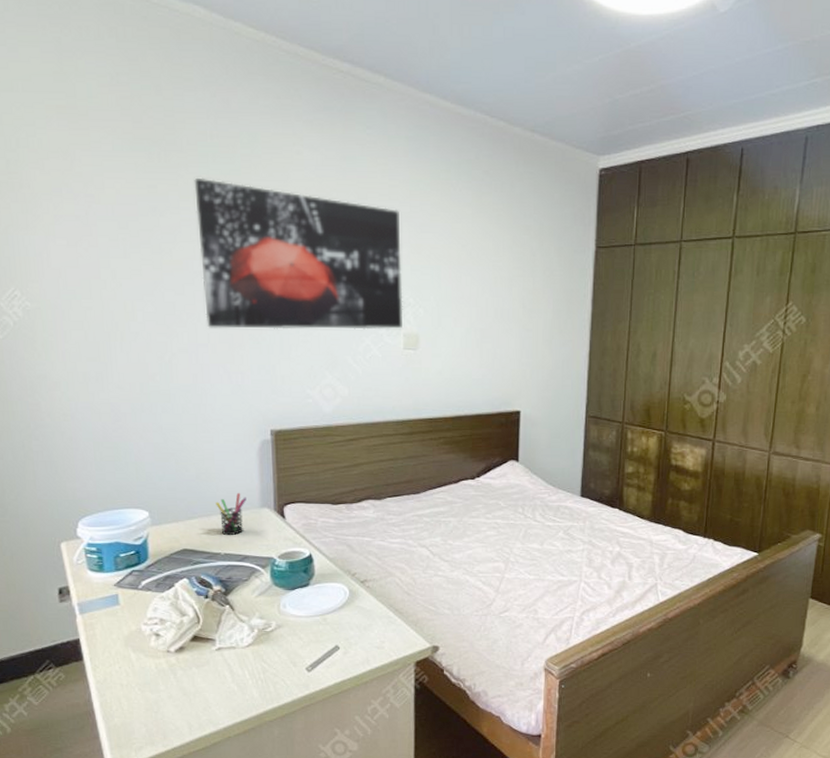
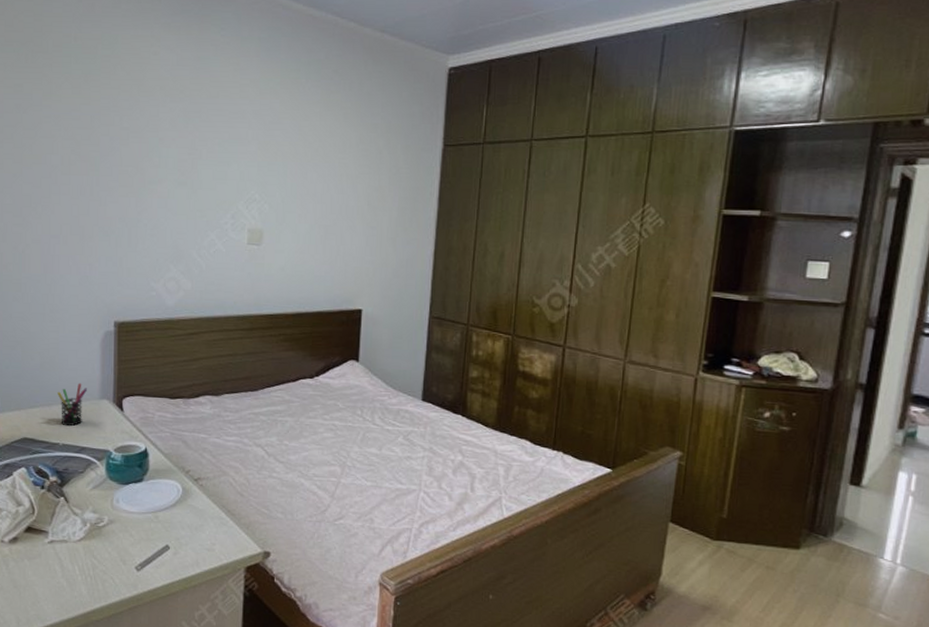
wall art: present [194,177,403,330] -> none [57,77,249,224]

